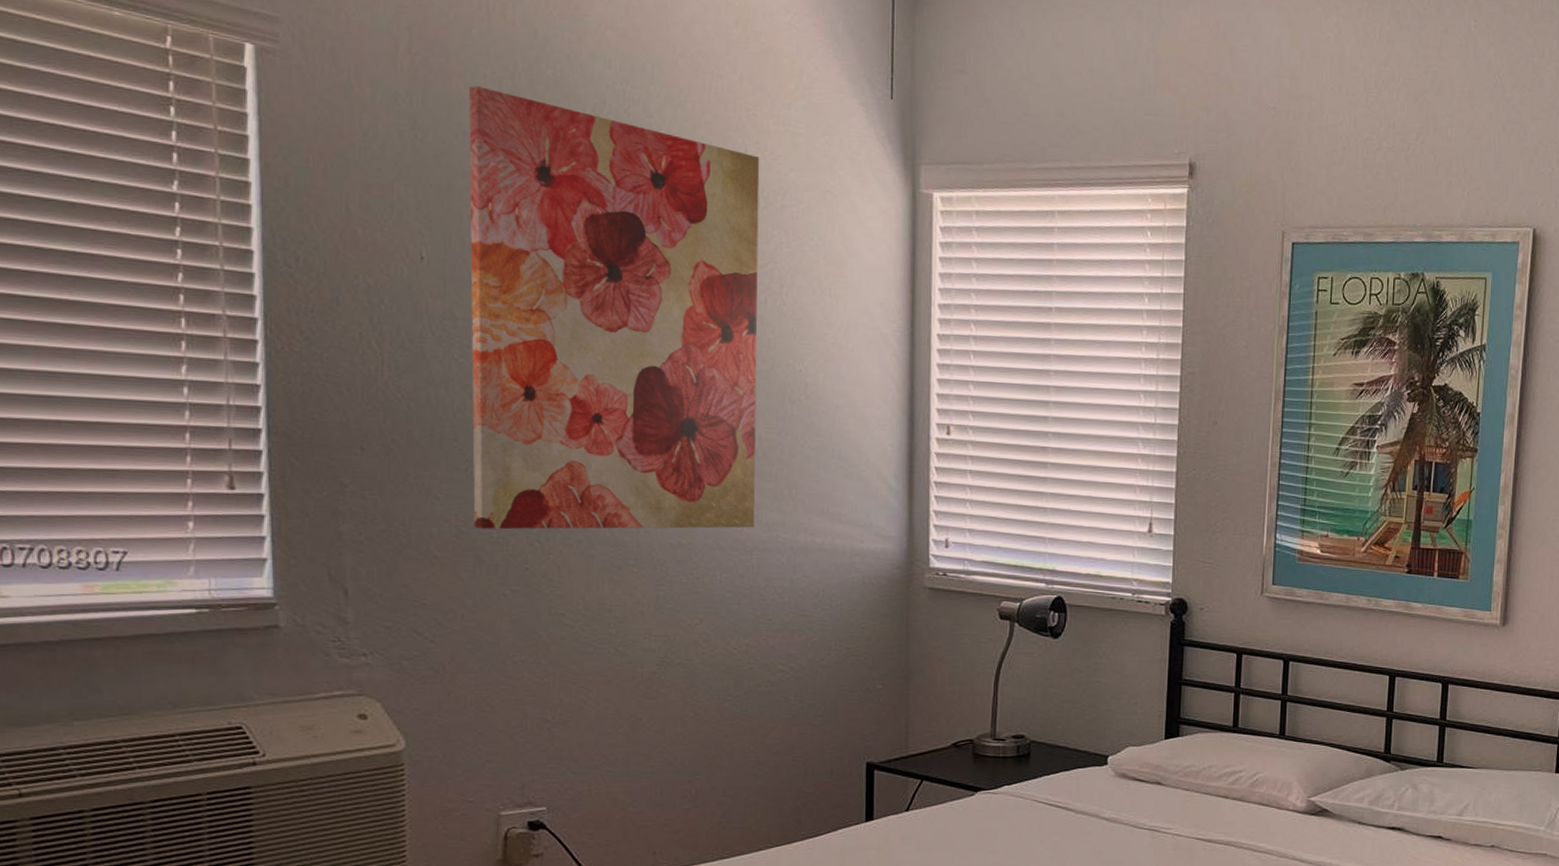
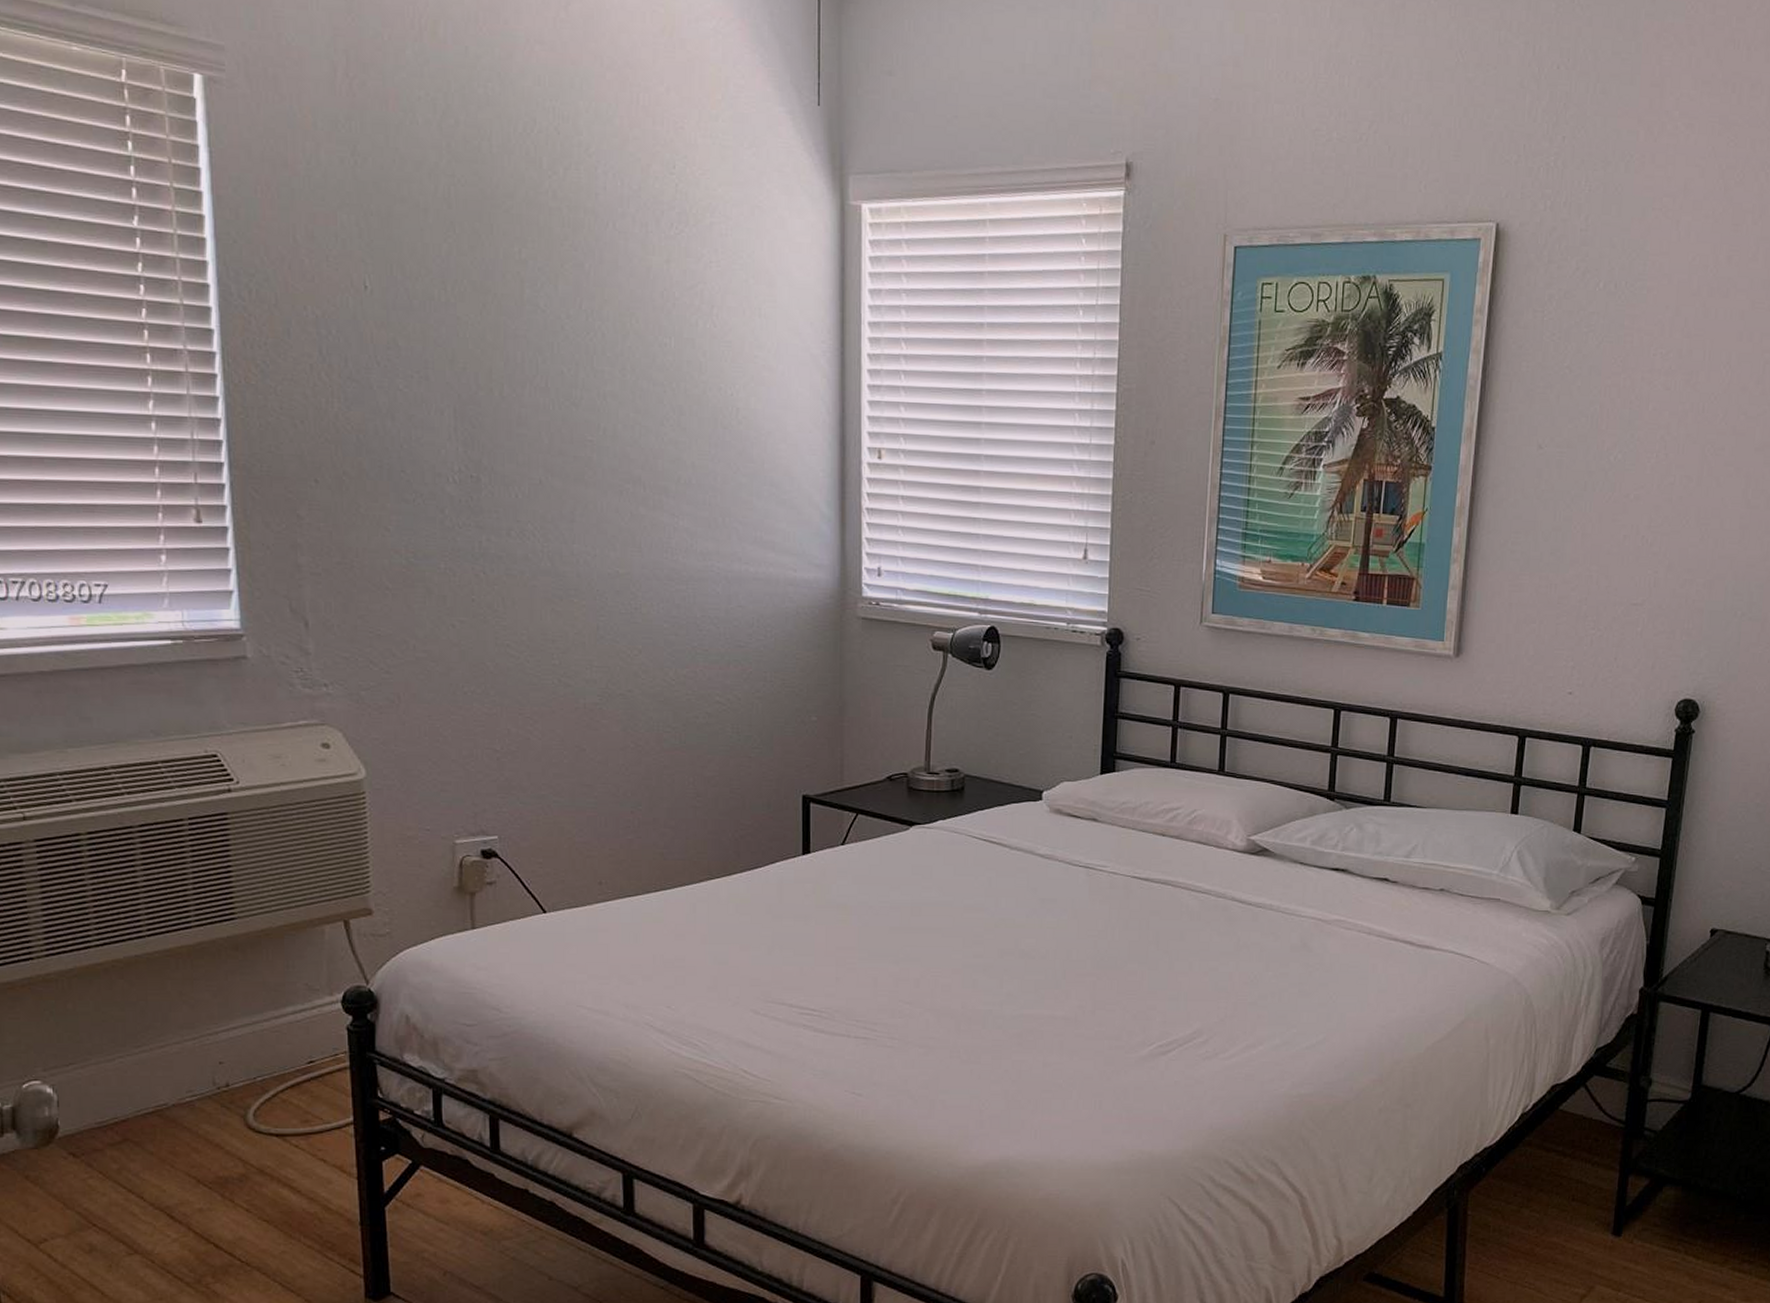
wall art: present [469,86,760,530] -> none [405,108,690,561]

